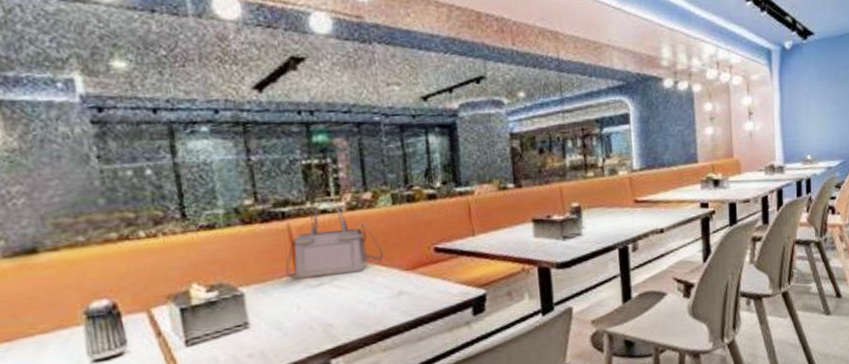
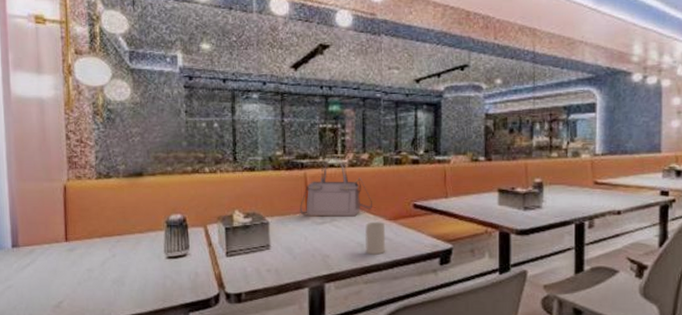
cup: none [376,273,406,316] -> present [365,221,386,255]

